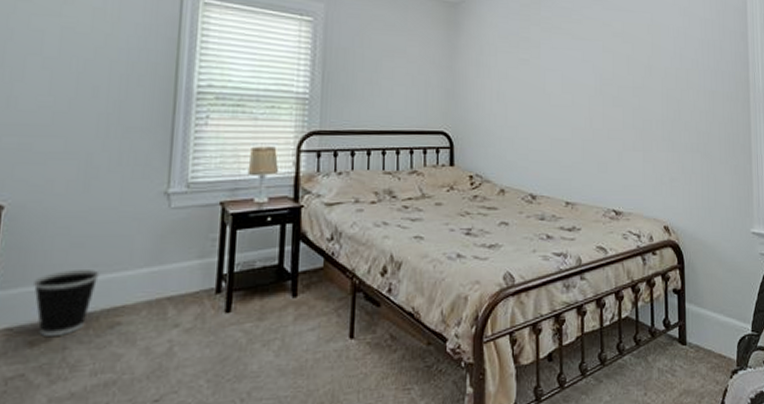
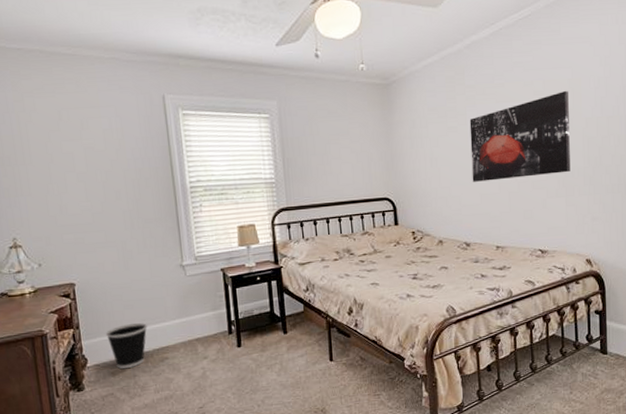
wall art: none [542,35,648,125] -> present [469,90,570,182]

